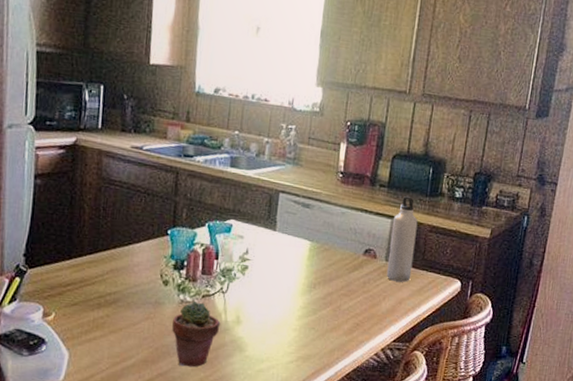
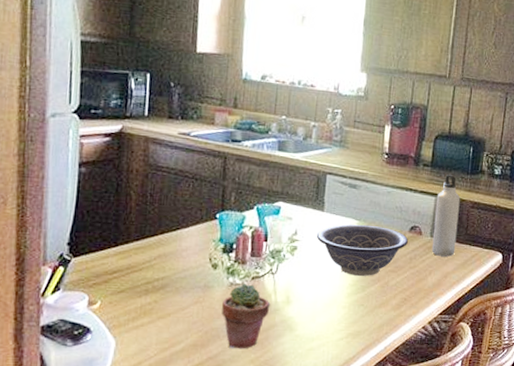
decorative bowl: none [267,245,362,299] -> present [316,224,408,276]

